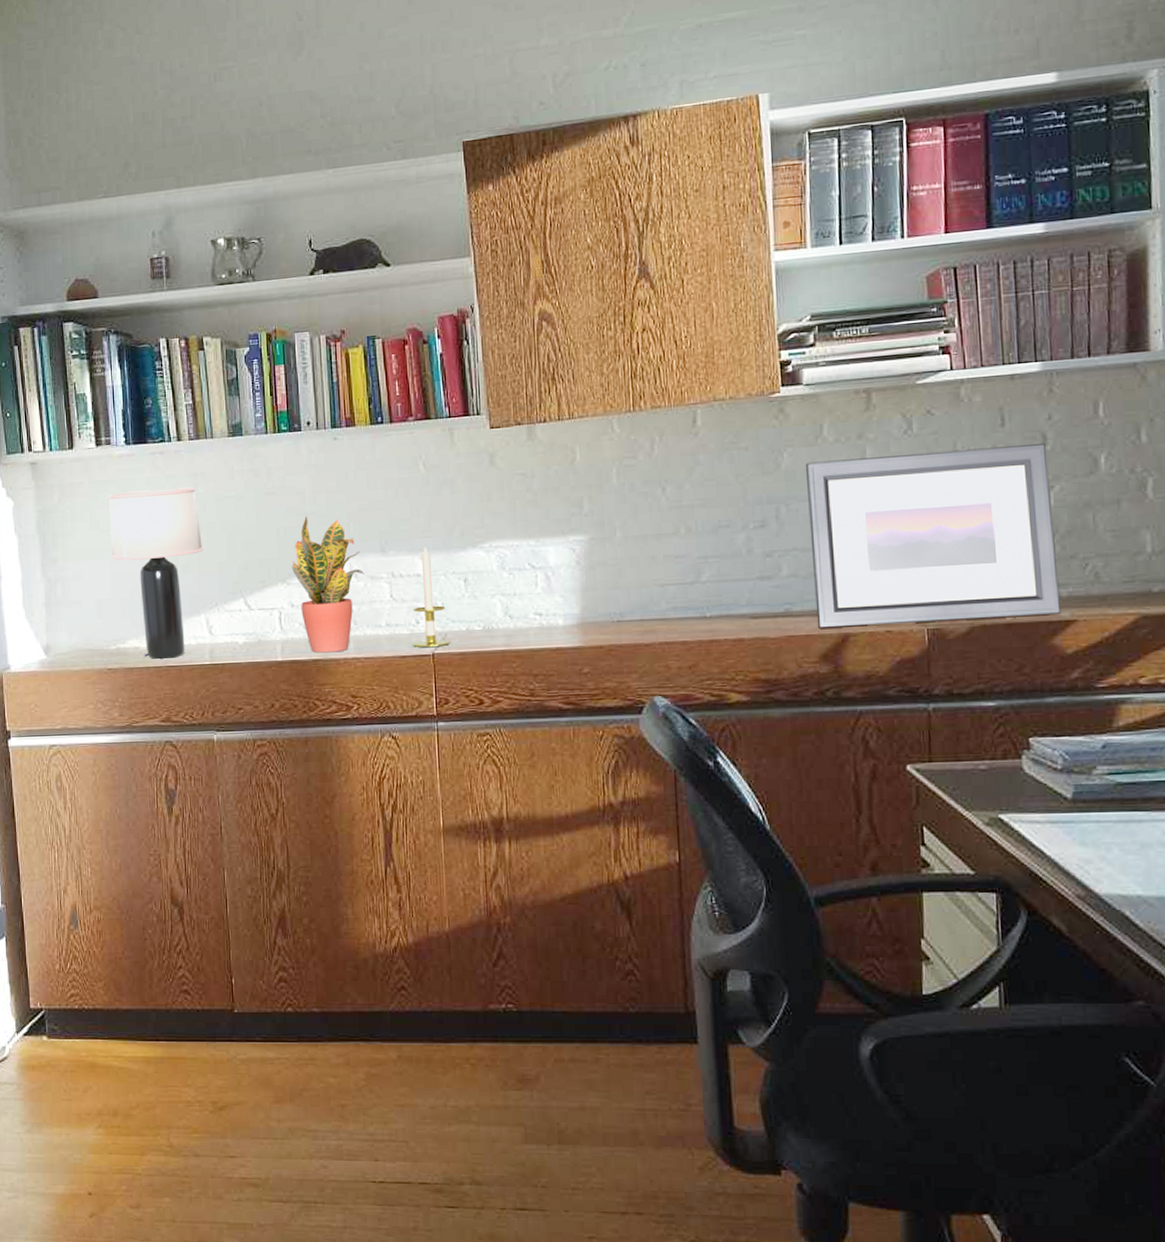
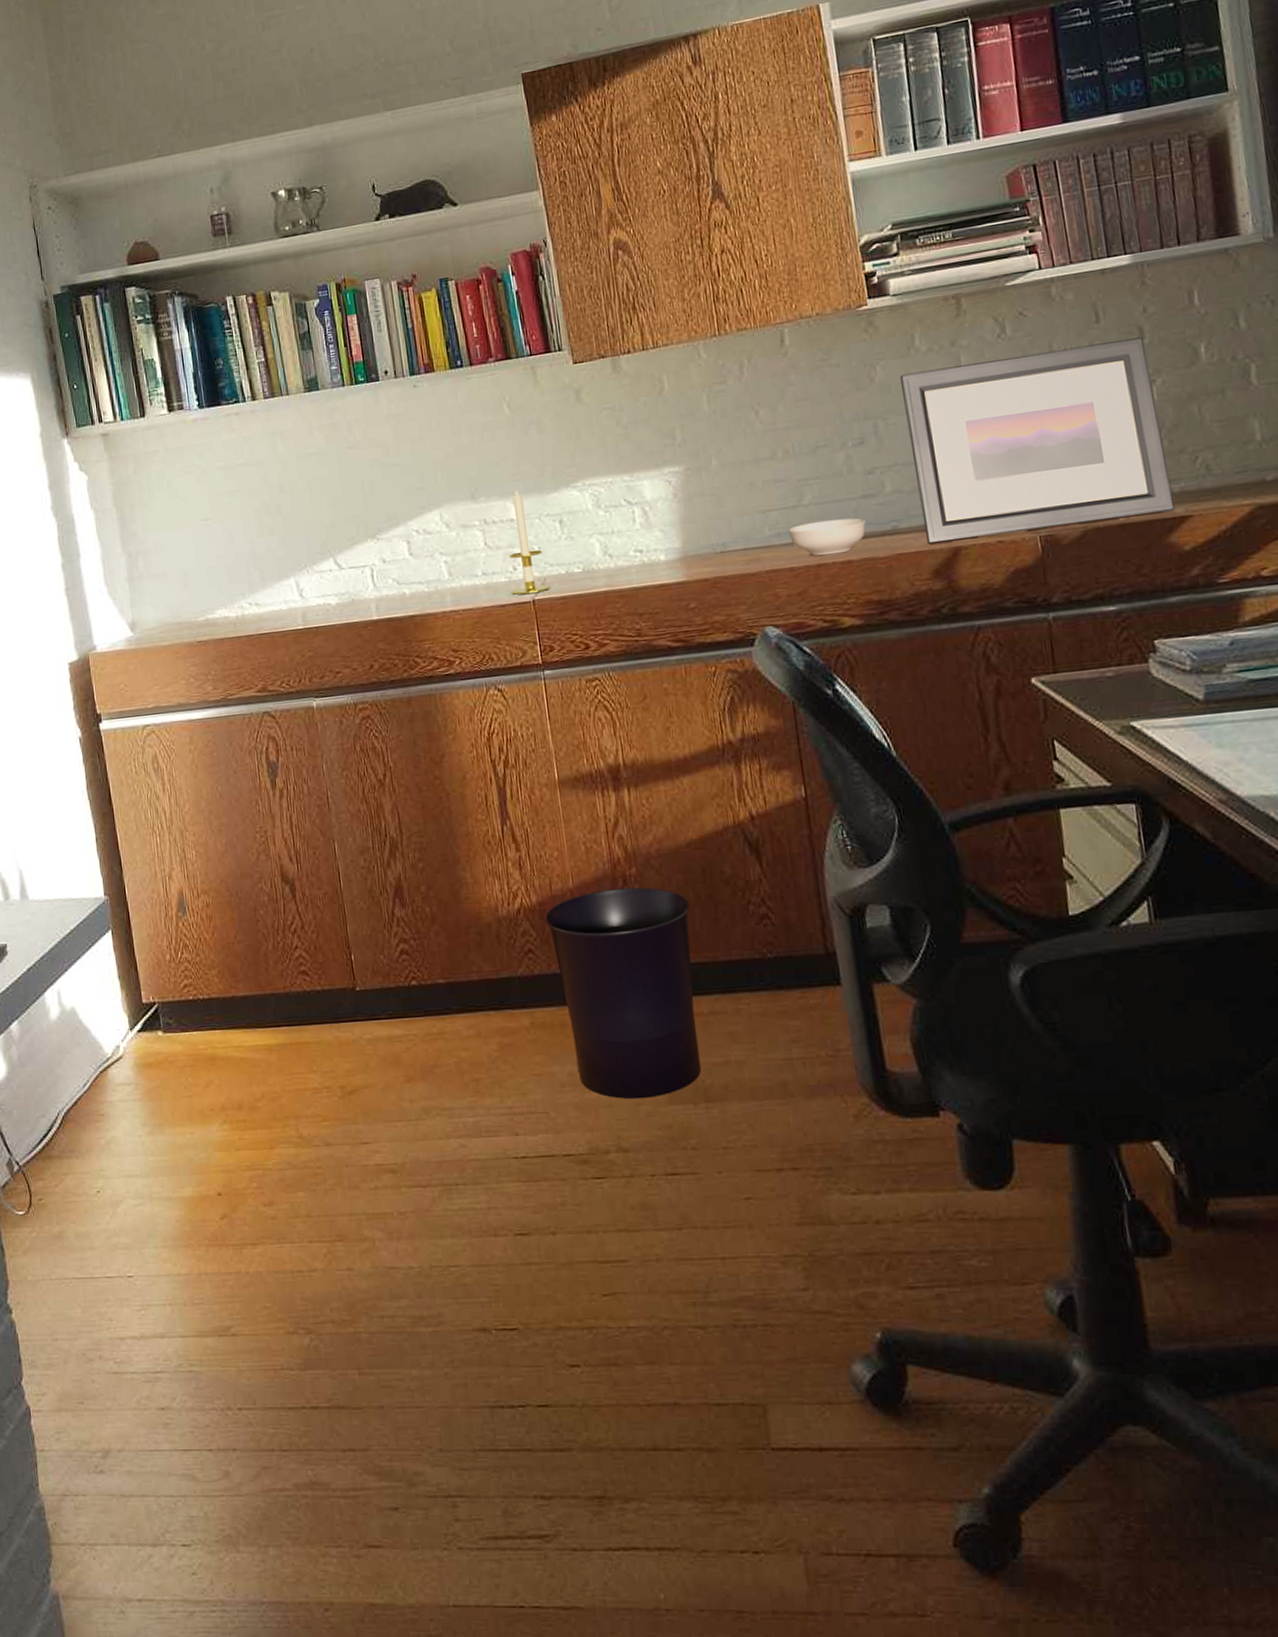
table lamp: present [108,487,204,659] -> none [185,446,288,628]
potted plant: present [292,515,364,653] -> none [380,467,456,609]
waste bin: none [419,935,560,1136] -> present [544,887,702,1100]
bowl: none [684,597,760,632] -> present [788,518,866,556]

